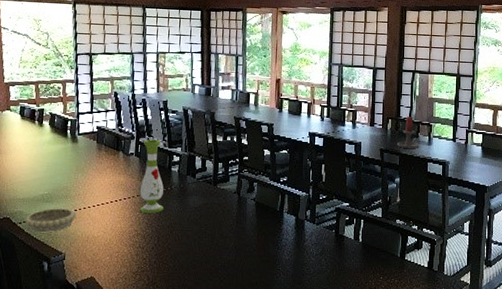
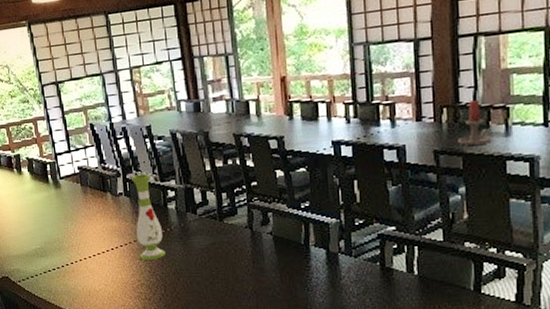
decorative bowl: present [24,208,77,233] -> none [22,262,74,290]

